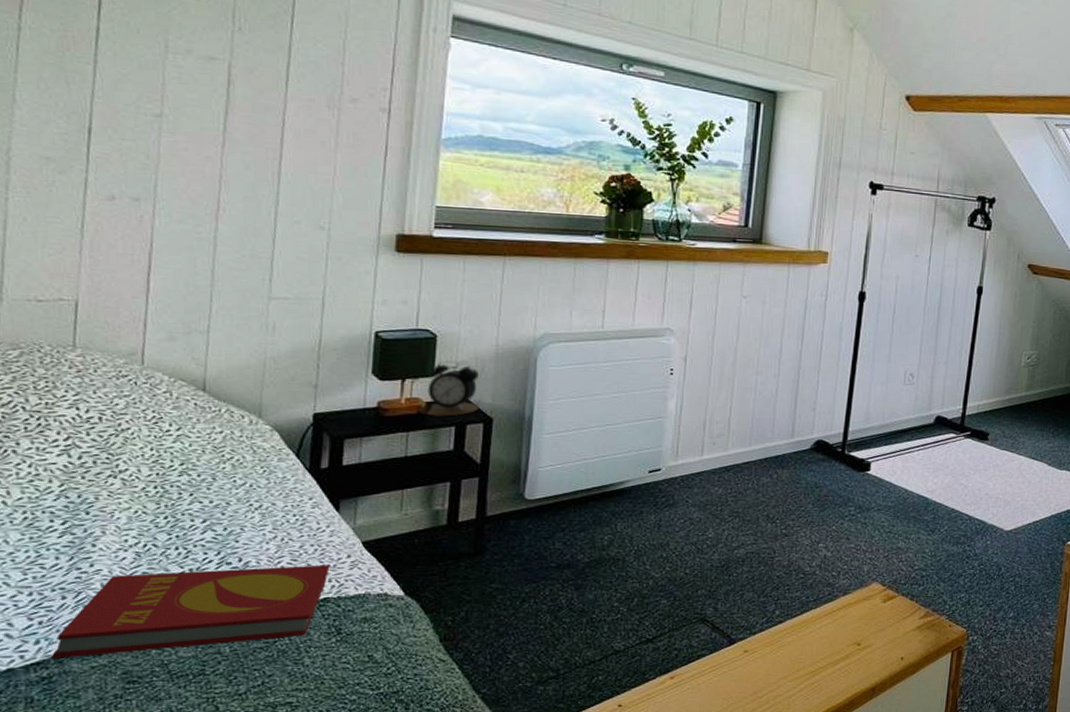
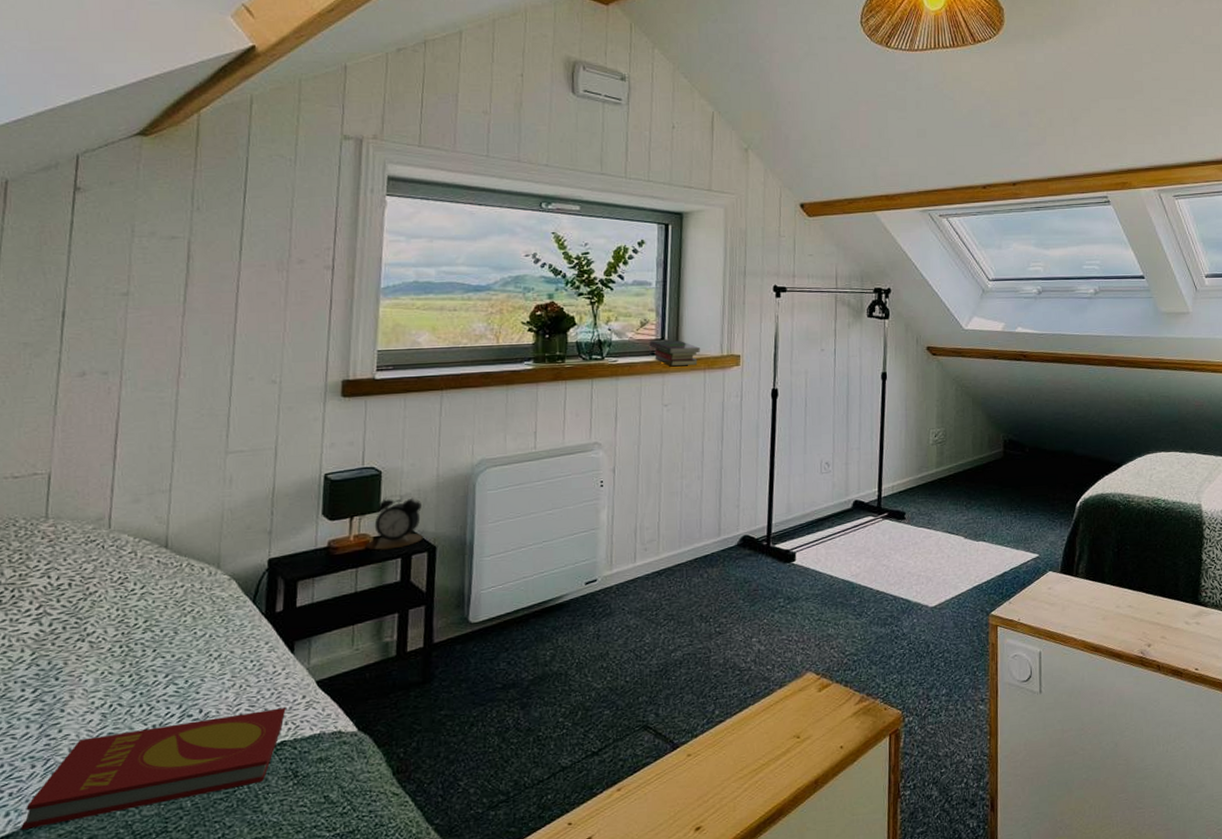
books: none [731,227,786,259] -> present [649,340,700,367]

